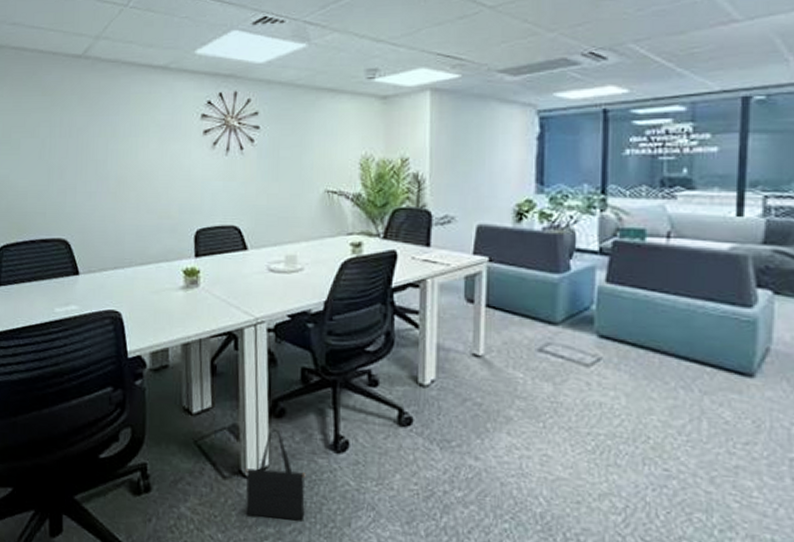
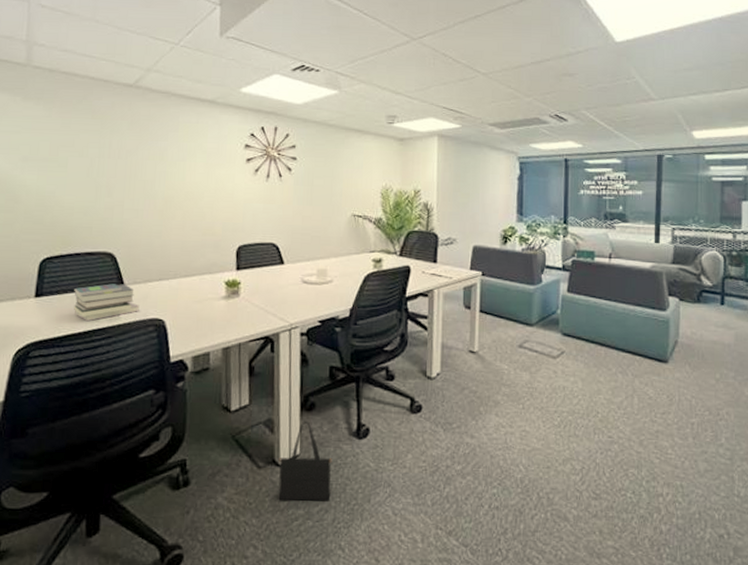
books: none [30,272,95,313] -> present [74,283,140,322]

